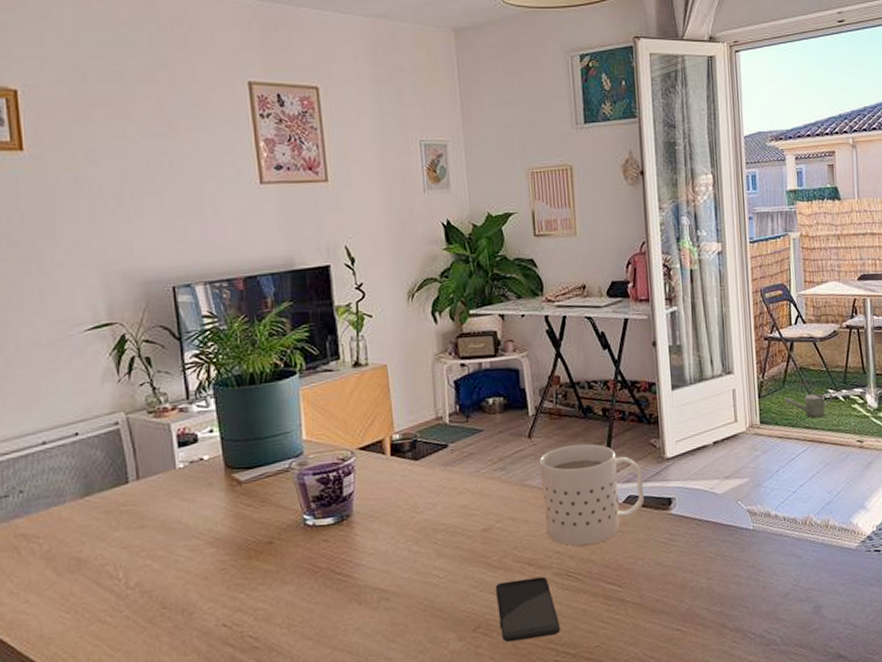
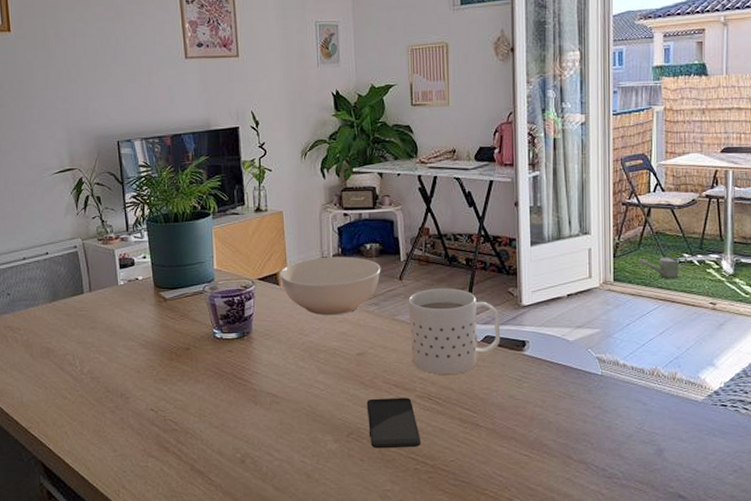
bowl: none [385,414,507,487] -> present [279,256,381,316]

